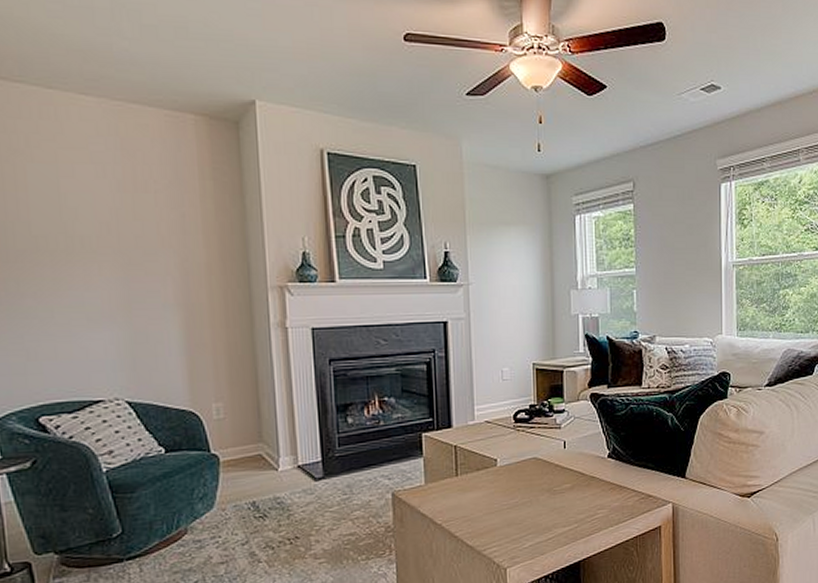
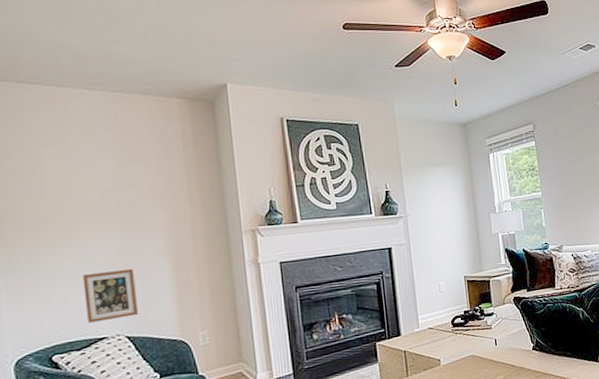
picture frame: none [75,321,140,382] -> present [82,268,138,323]

